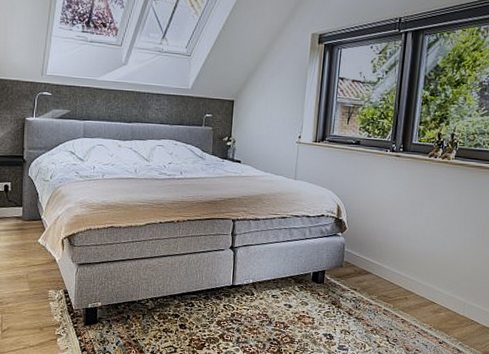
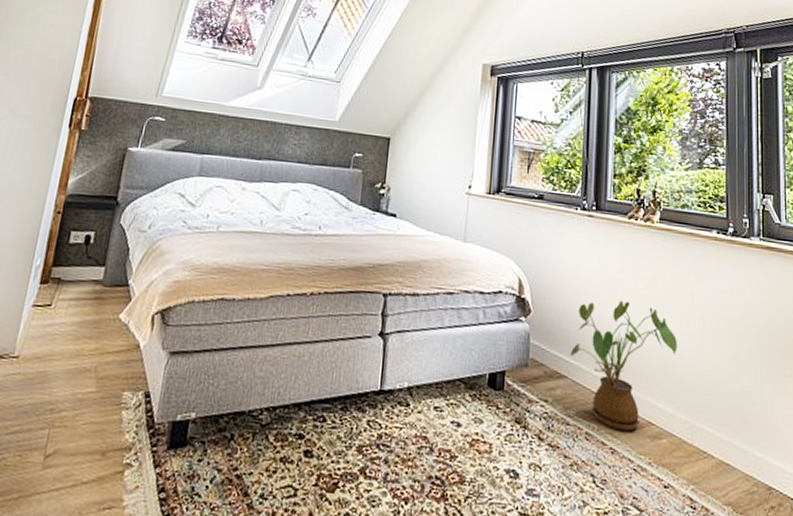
house plant: none [375,218,460,308] -> present [569,300,678,432]

